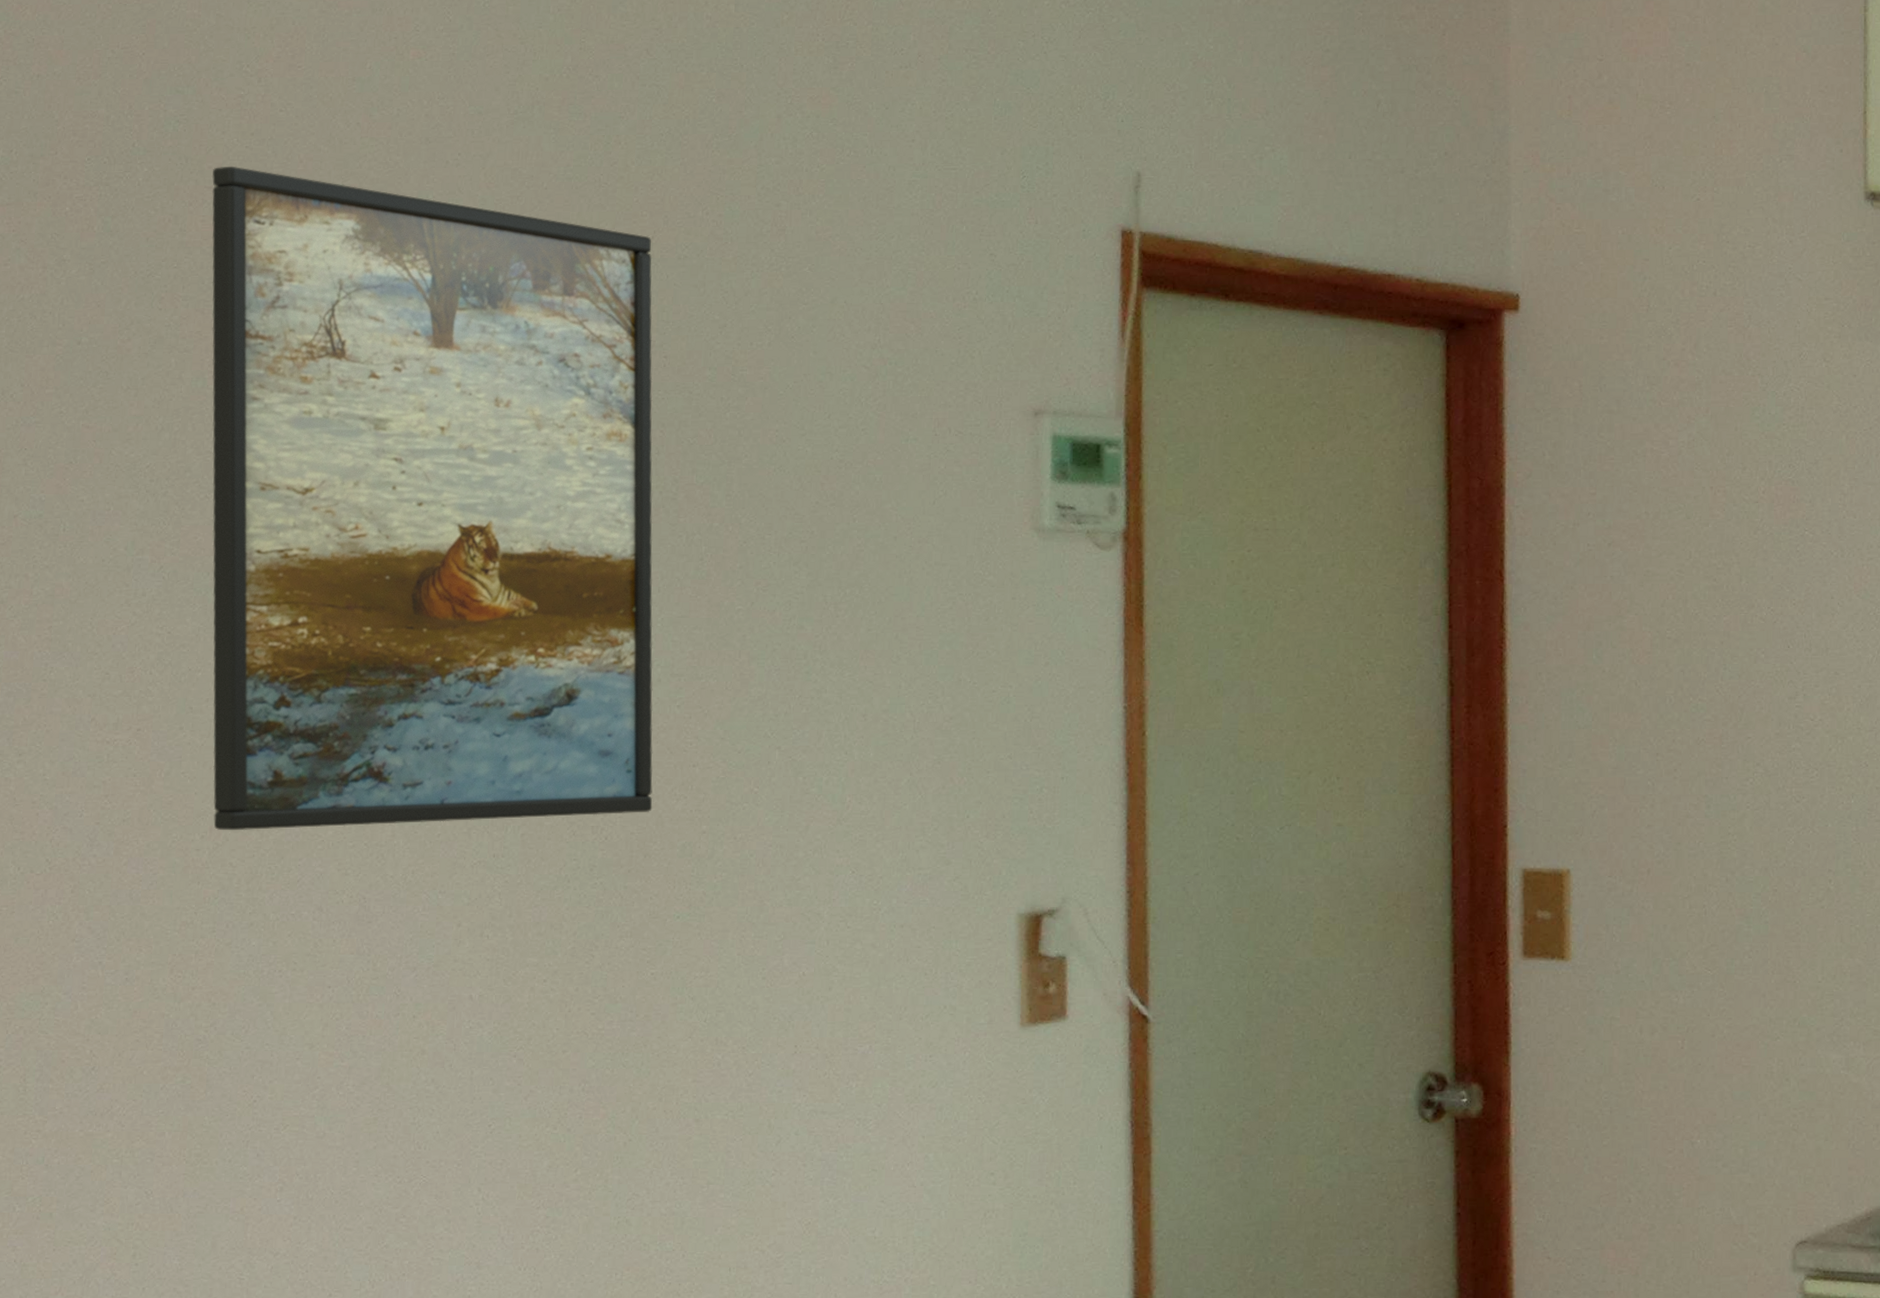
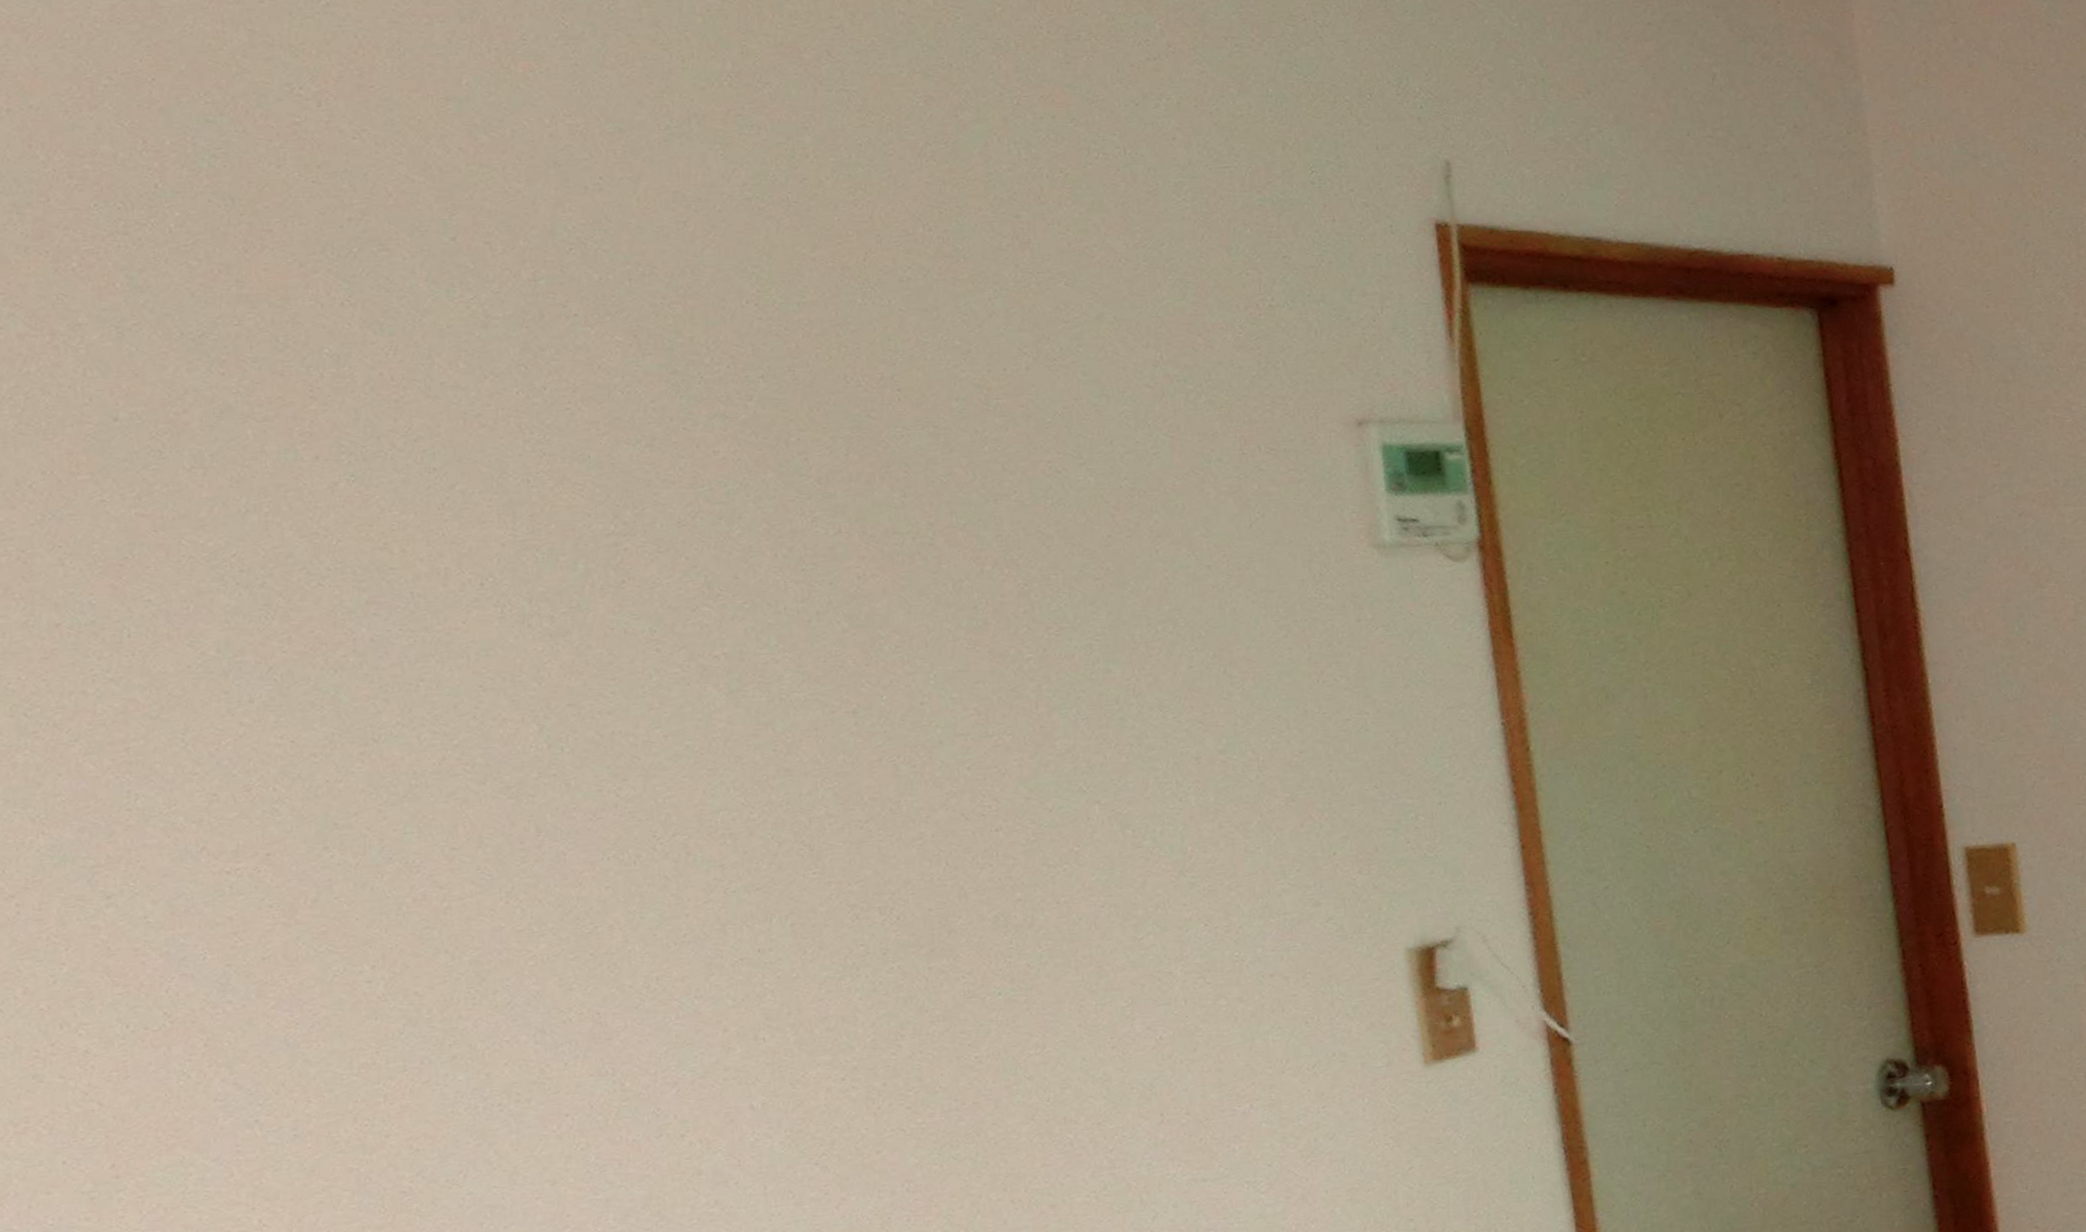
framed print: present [212,166,653,831] -> none [271,204,952,957]

